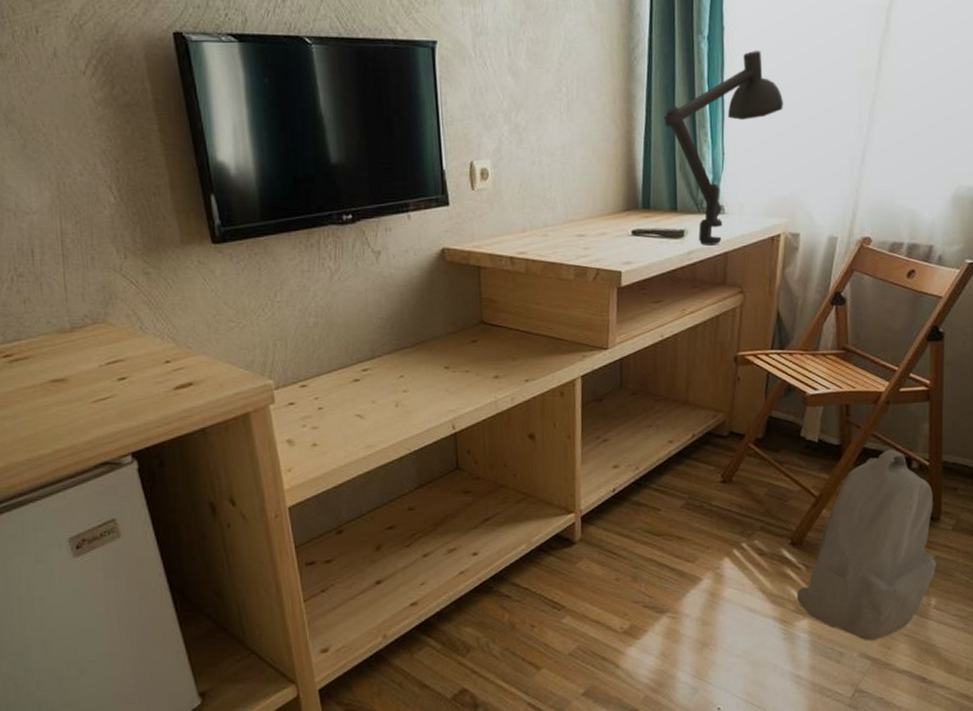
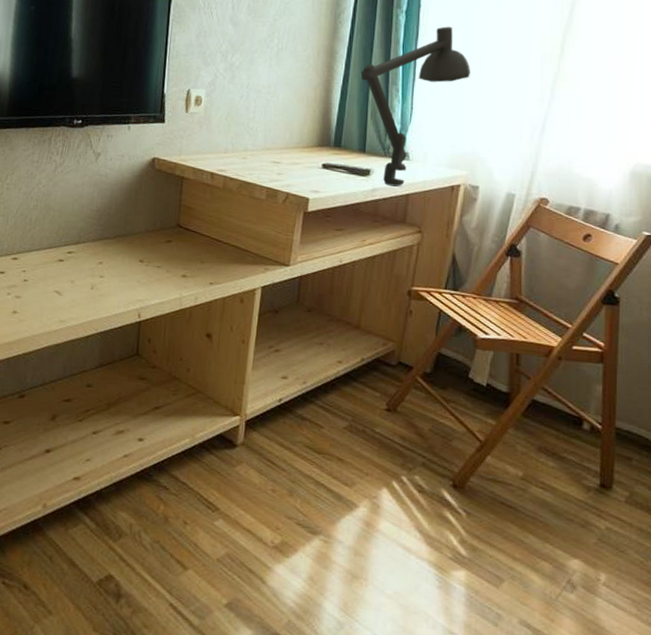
backpack: present [796,449,936,641] -> none [454,405,607,609]

